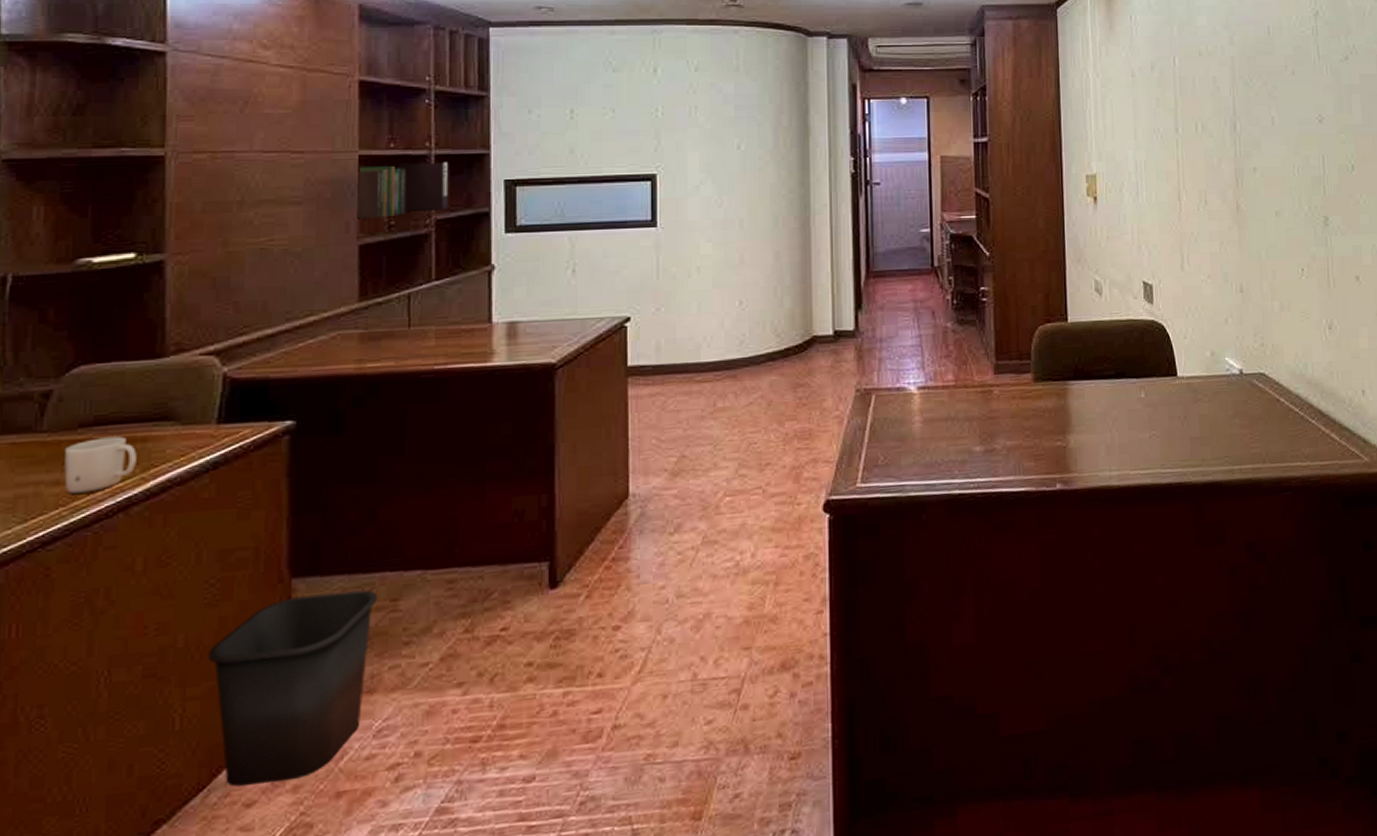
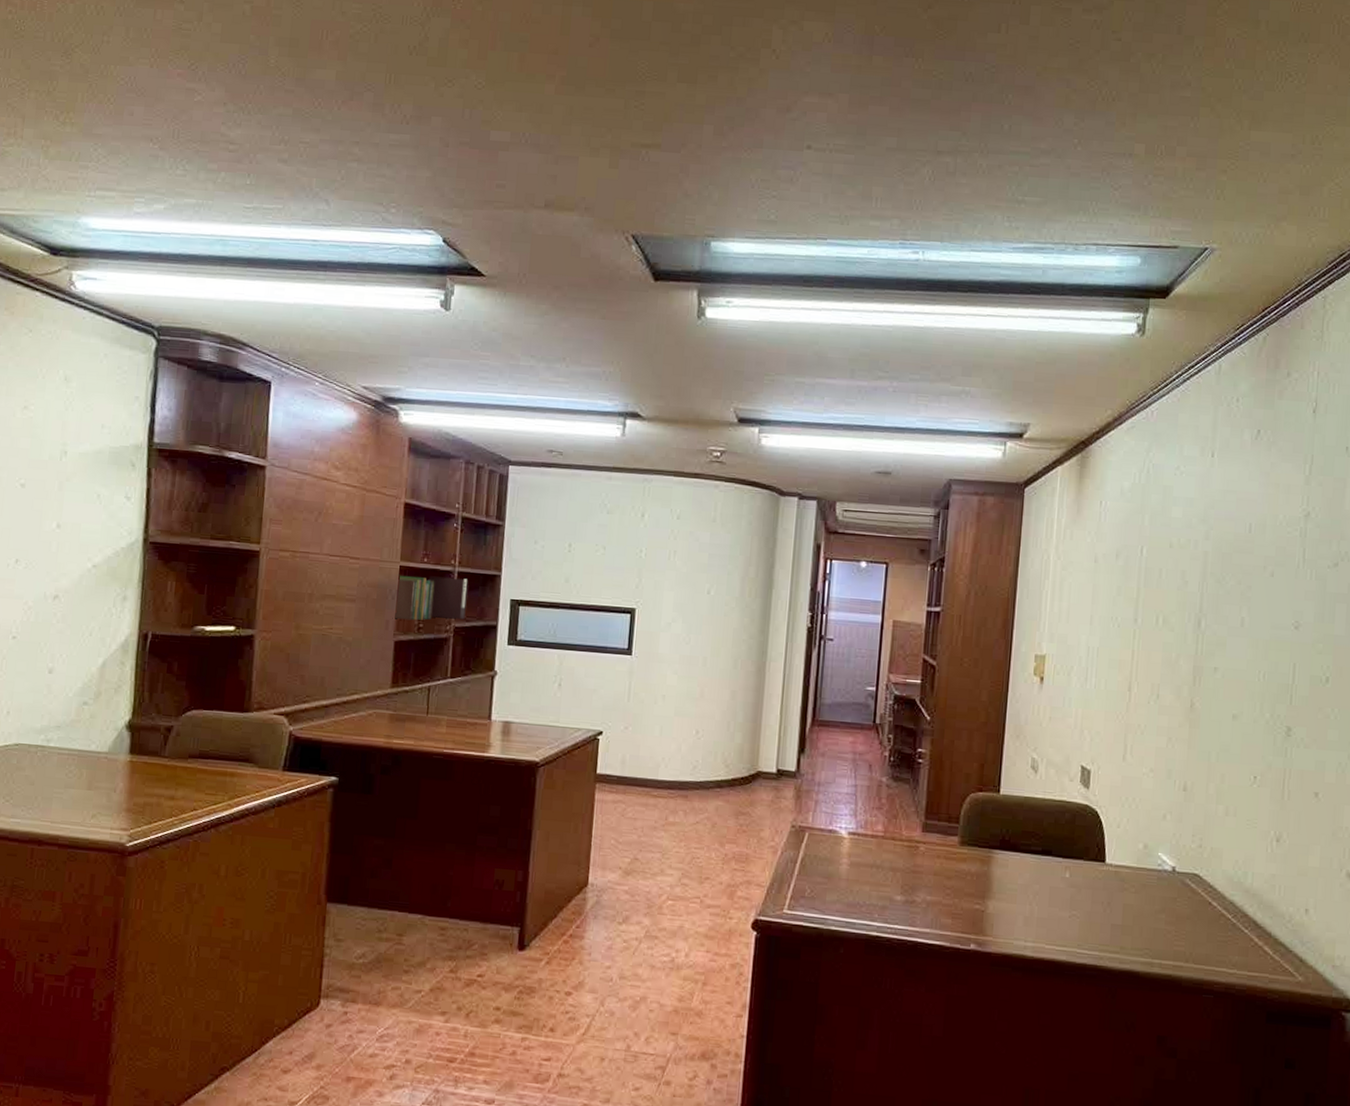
mug: present [64,436,137,494] -> none [177,768,226,809]
waste bin: present [208,589,377,787] -> none [265,917,388,1060]

